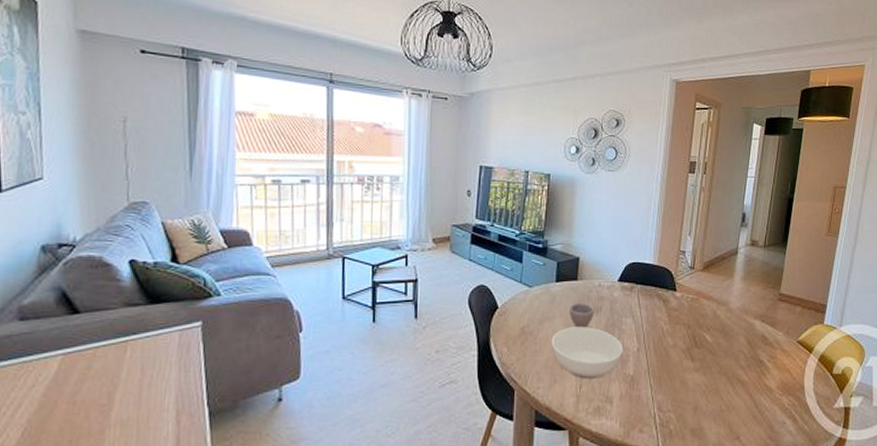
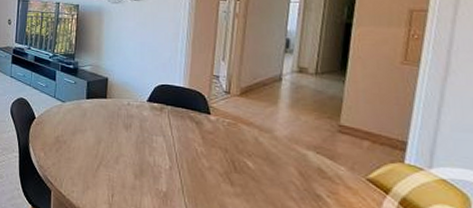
bowl: present [551,326,623,379] -> none [83,140,155,190]
cup: present [570,302,594,328] -> none [100,118,124,142]

